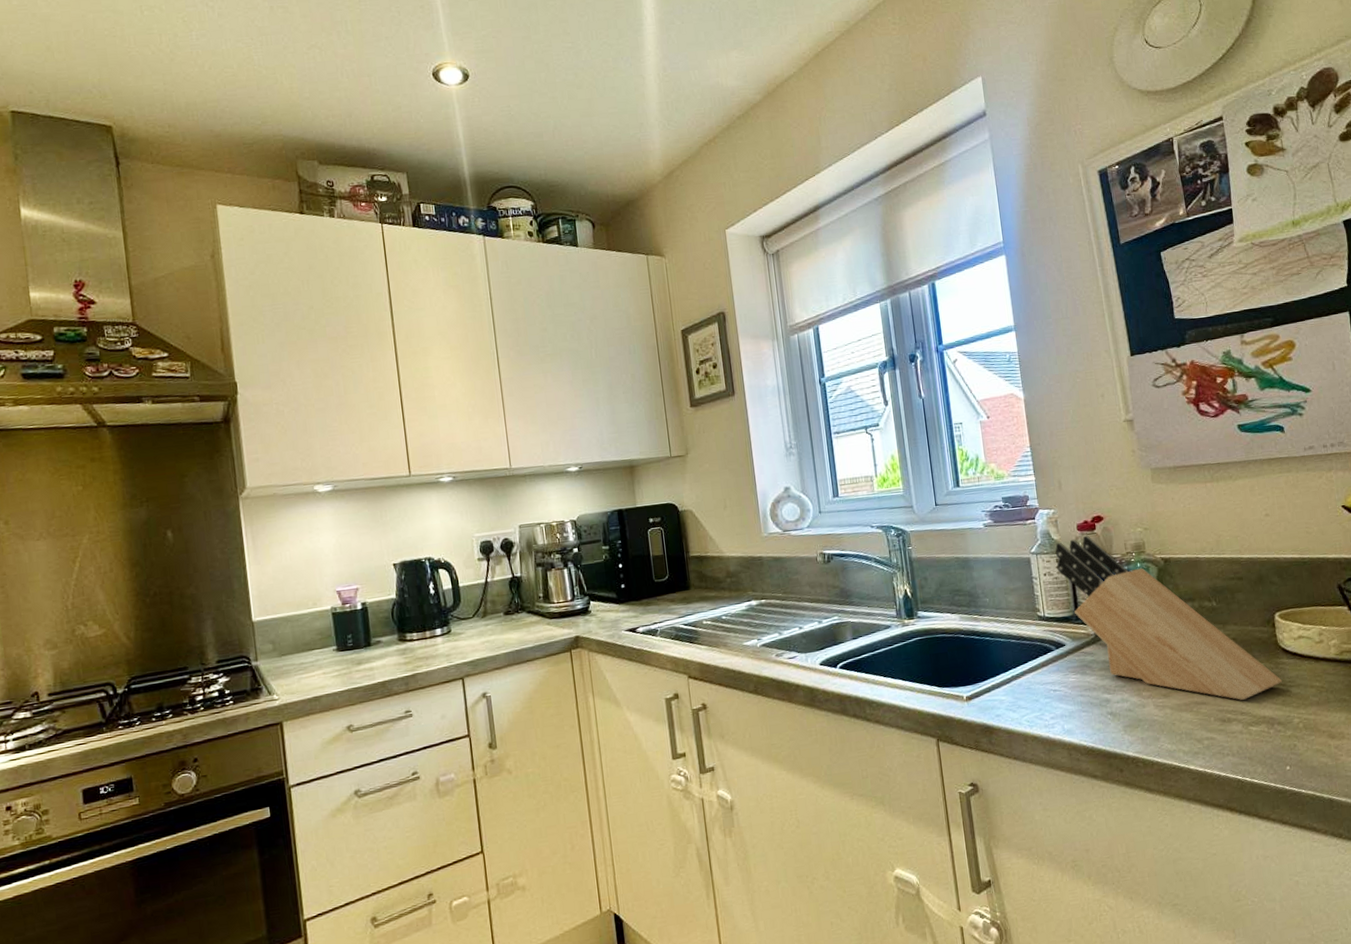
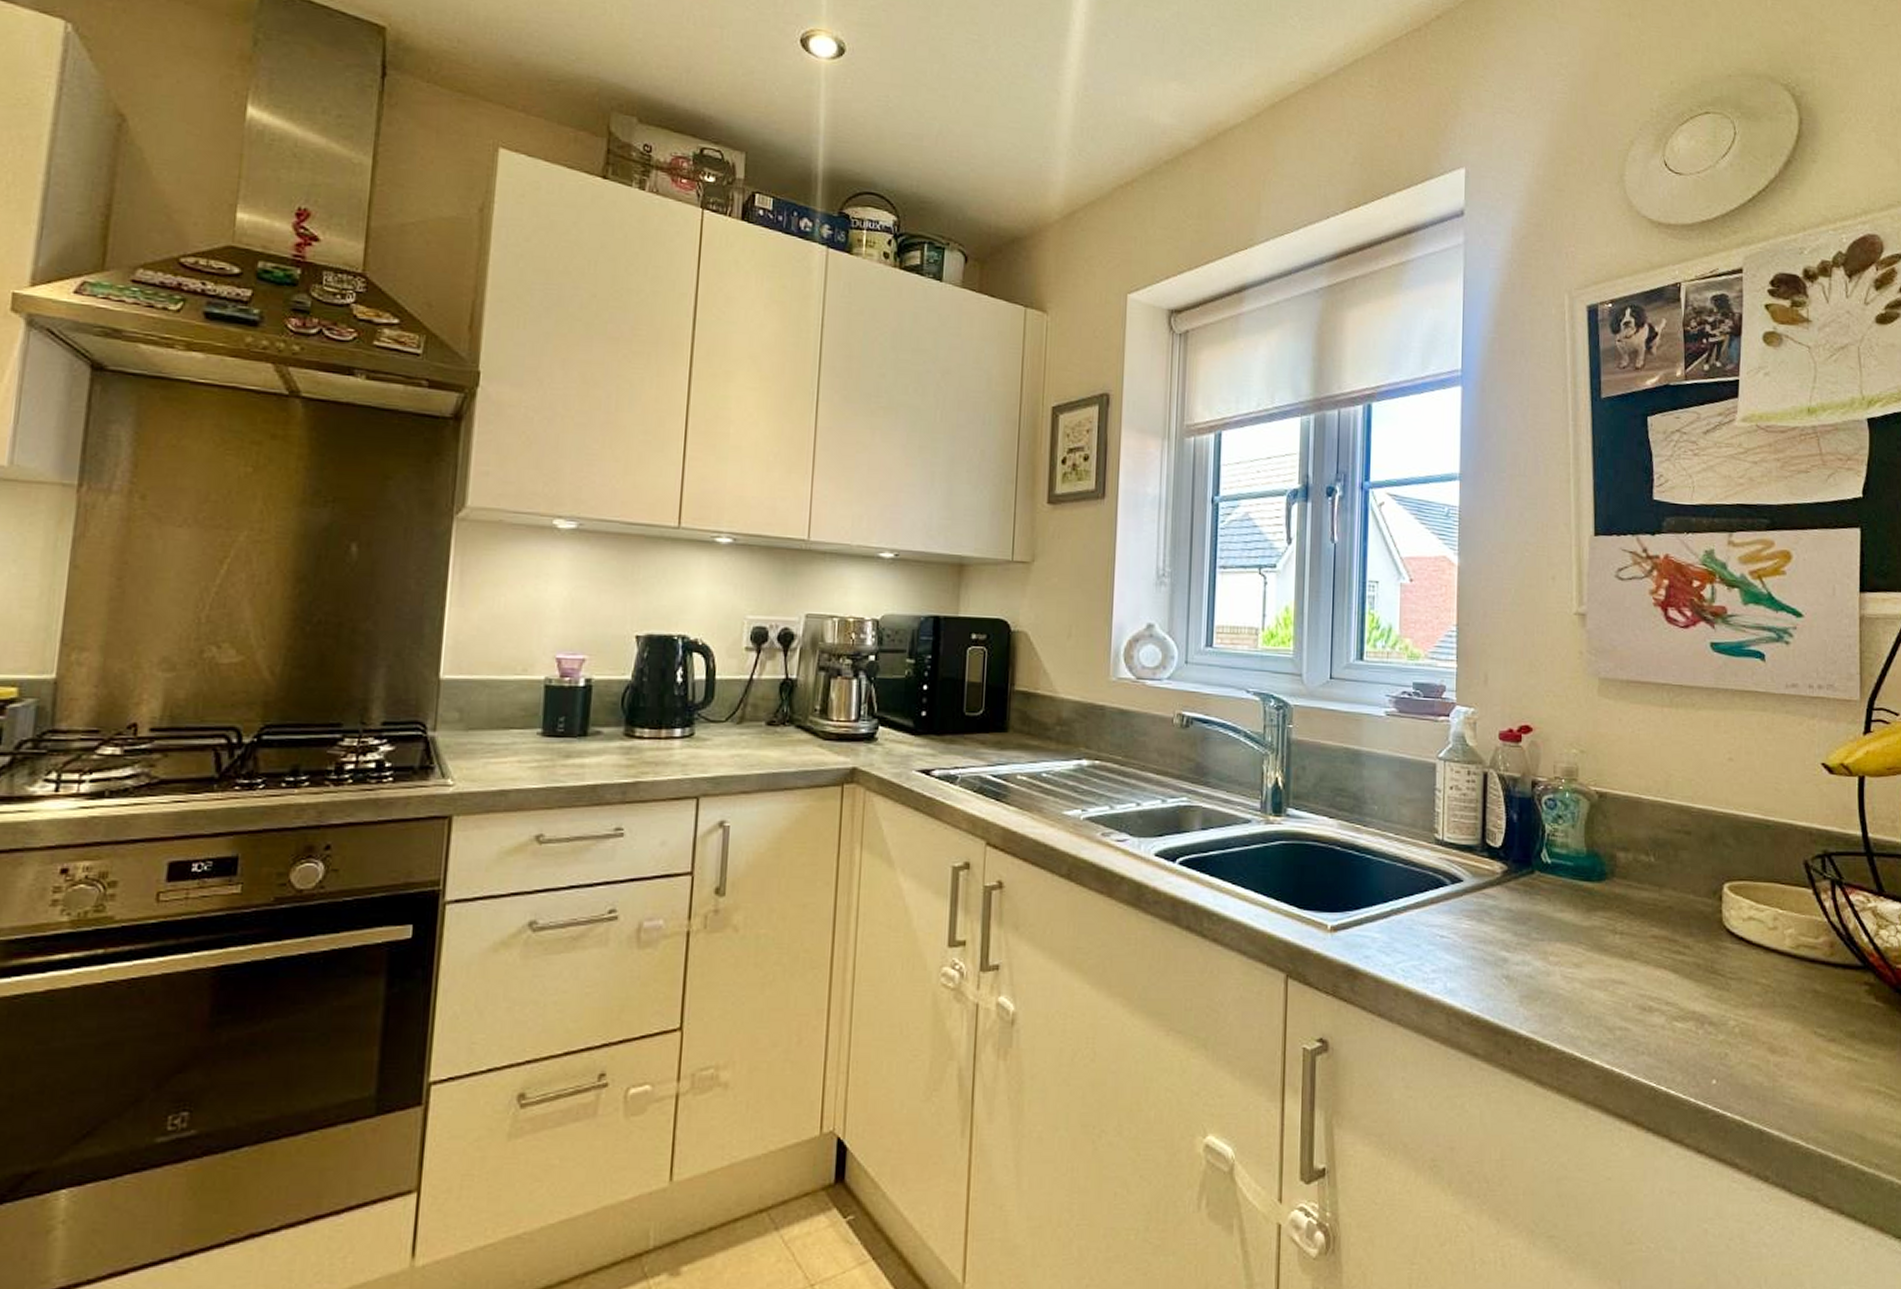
knife block: present [1055,536,1283,701] -> none [1467,748,1722,986]

